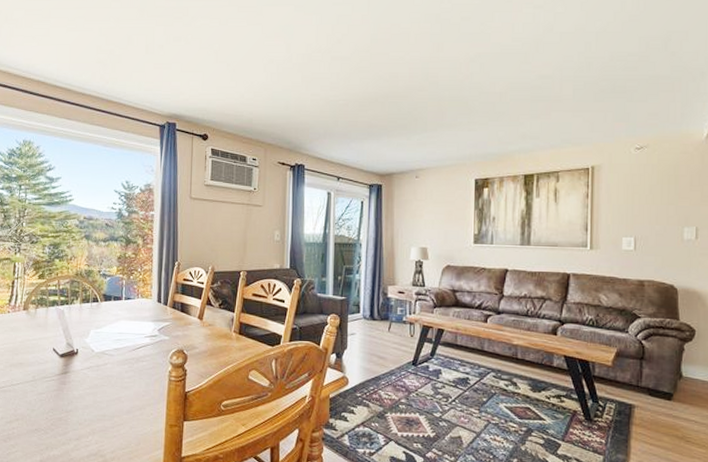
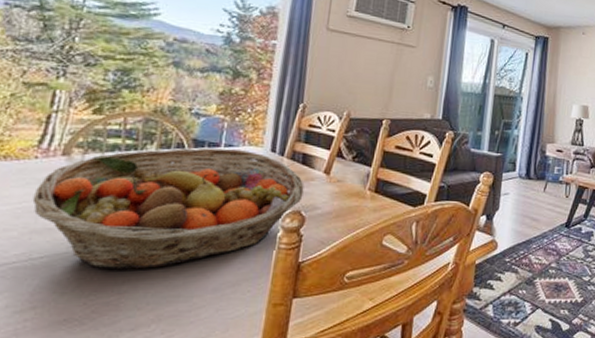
fruit basket: none [9,300,184,395] -> present [32,147,305,270]

